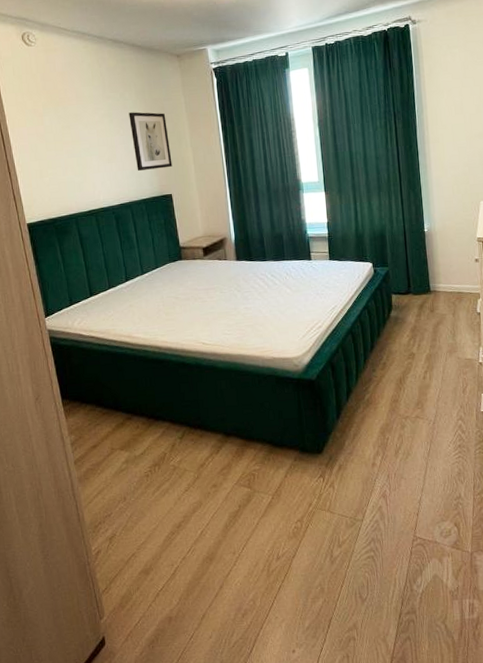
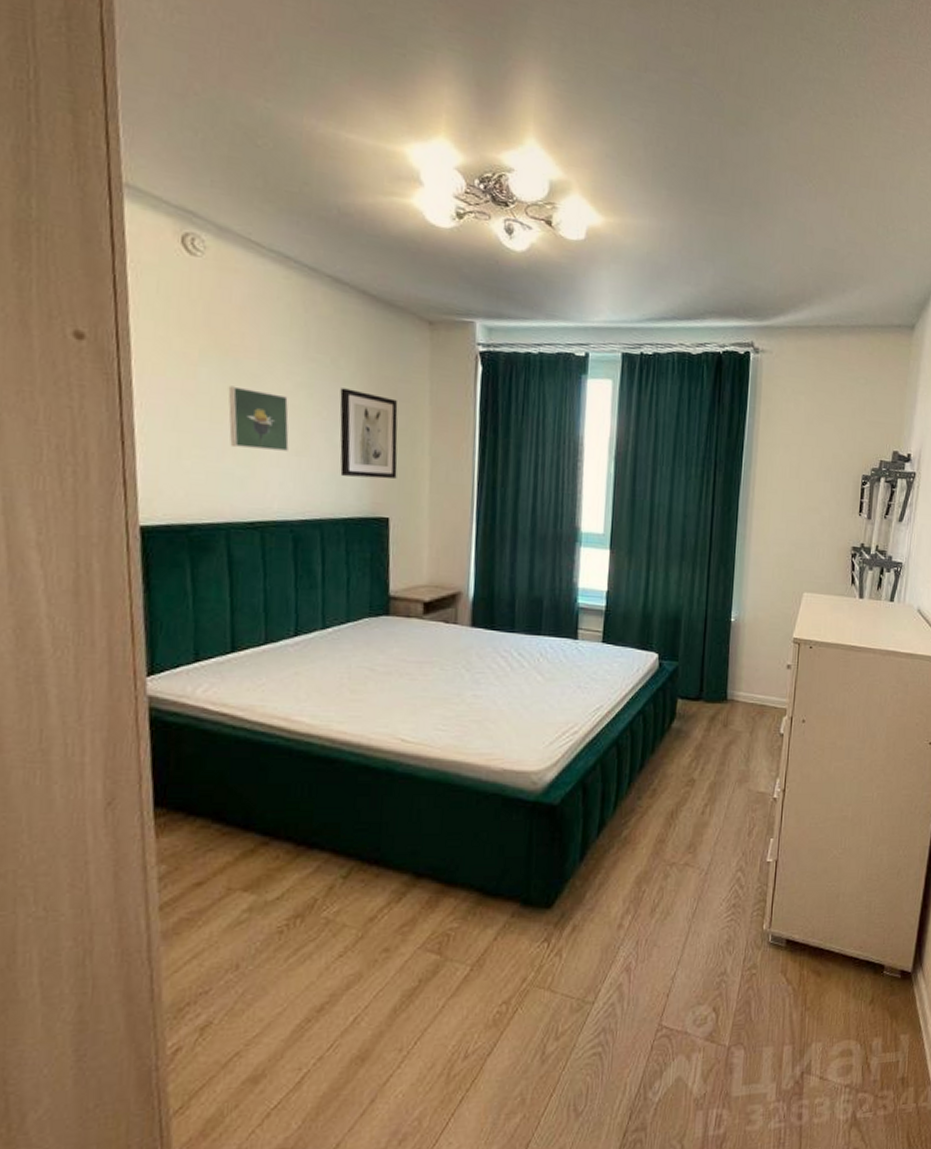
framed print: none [62,124,103,164] -> present [228,386,289,452]

